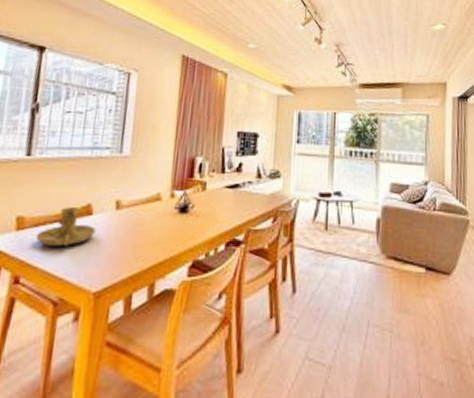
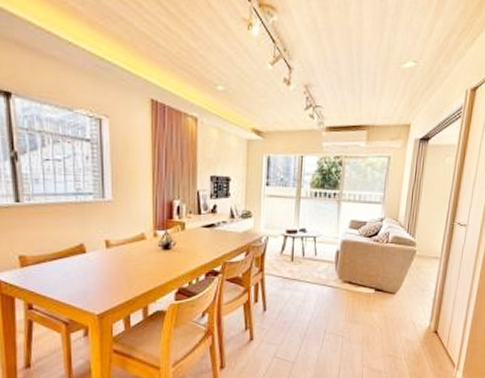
candle holder: present [36,206,96,246] -> none [39,246,91,279]

